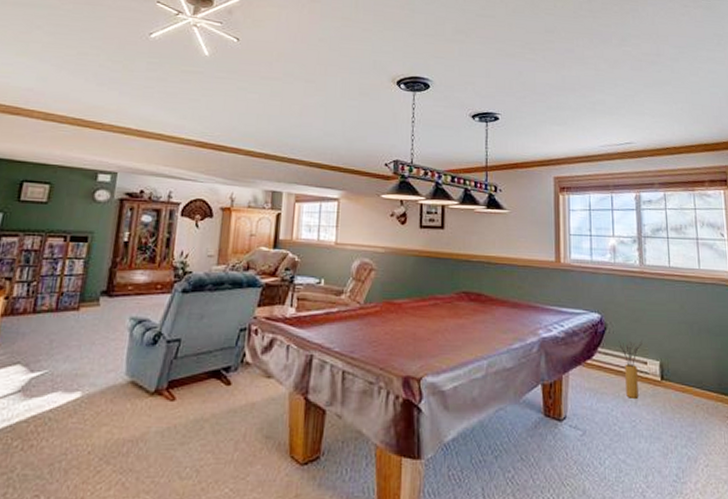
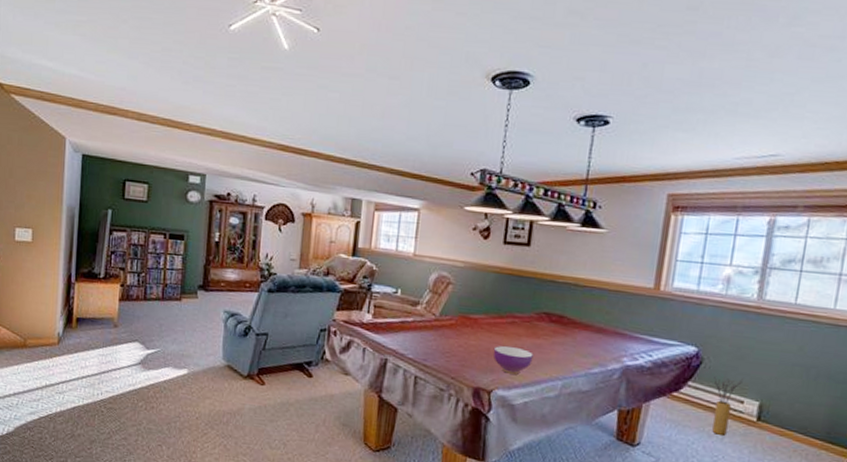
bowl: none [419,328,458,358] -> present [492,345,534,375]

